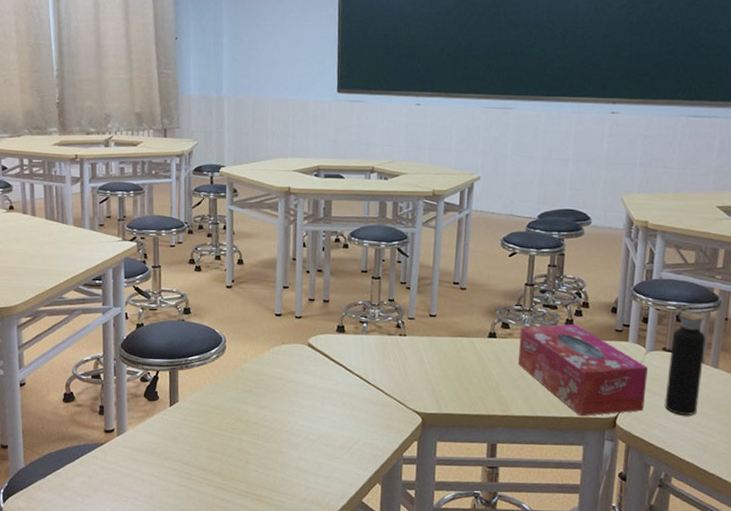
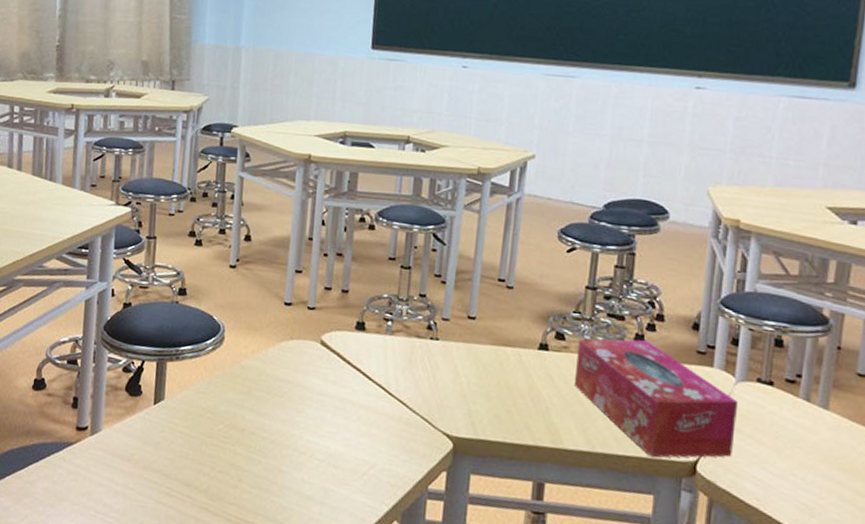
water bottle: present [664,305,706,415] -> none [759,327,812,468]

